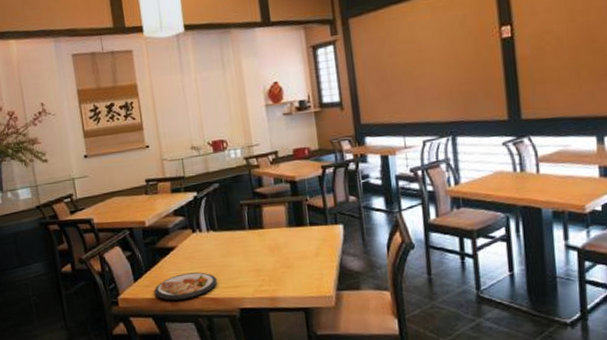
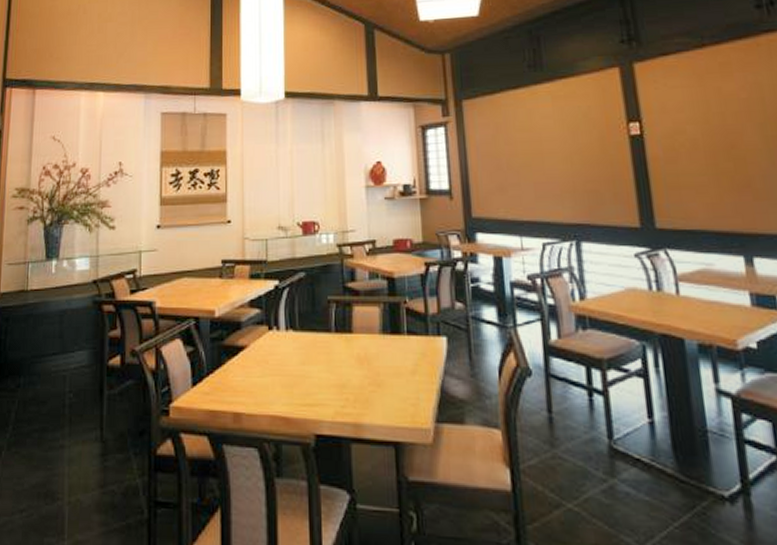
dish: present [154,272,218,301] -> none [214,381,292,416]

